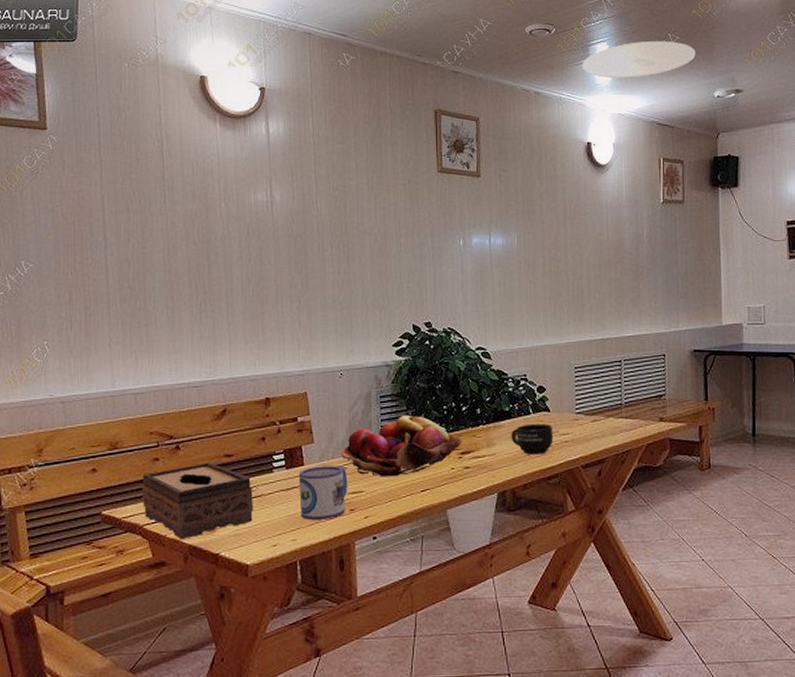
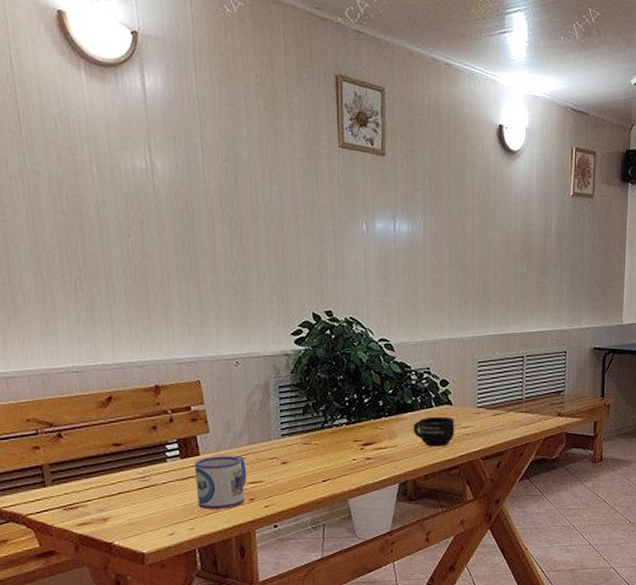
tissue box: present [142,462,253,540] -> none [21,451,147,529]
fruit basket: present [340,414,463,477] -> none [238,405,364,468]
ceiling light: present [583,41,696,79] -> none [497,14,615,56]

